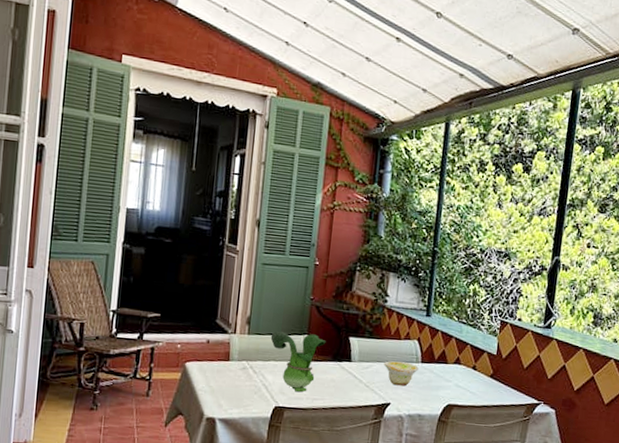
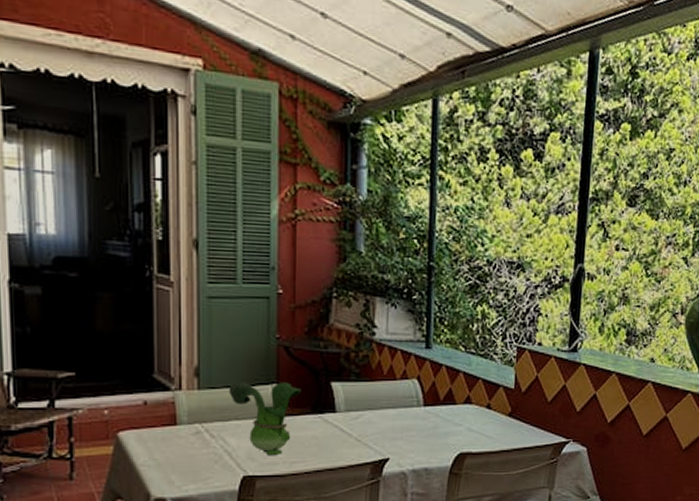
bowl: present [384,360,420,386] -> none [377,406,422,437]

